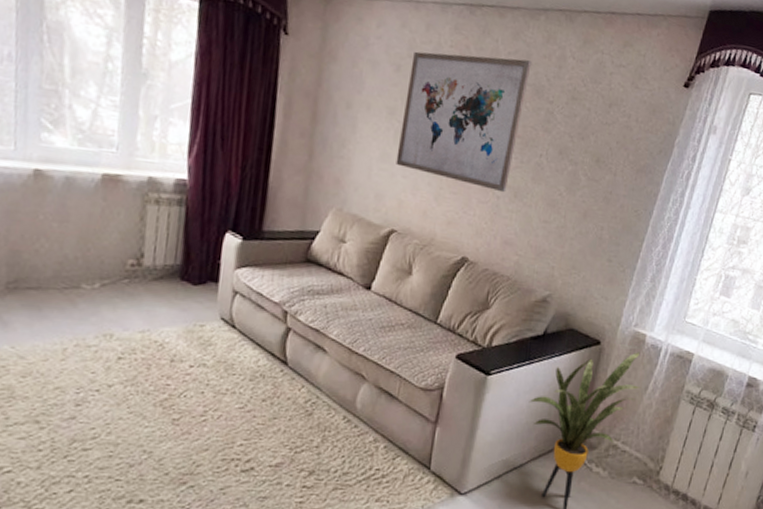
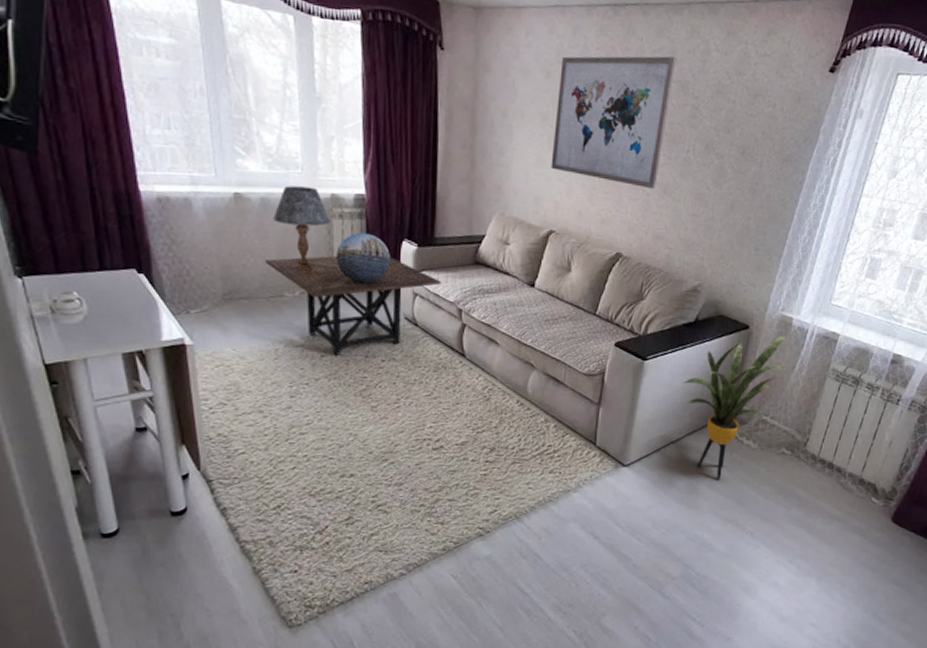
side table: none [63,244,267,358] -> present [266,256,441,355]
table lamp: none [77,165,144,261] -> present [273,185,330,271]
decorative sphere: none [146,221,211,278] -> present [336,232,391,284]

